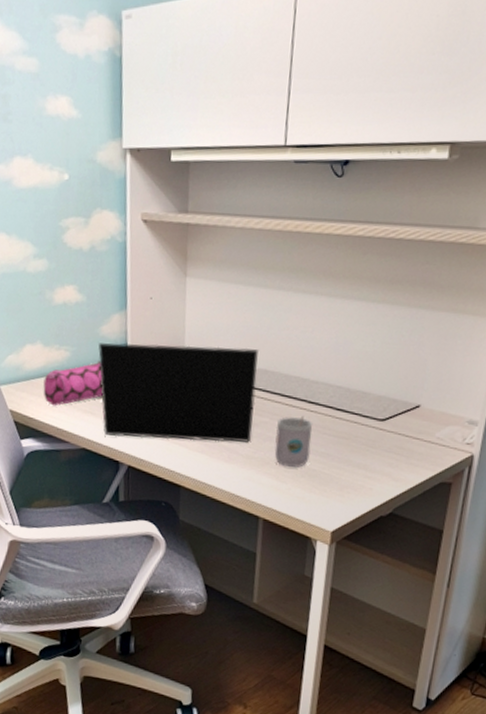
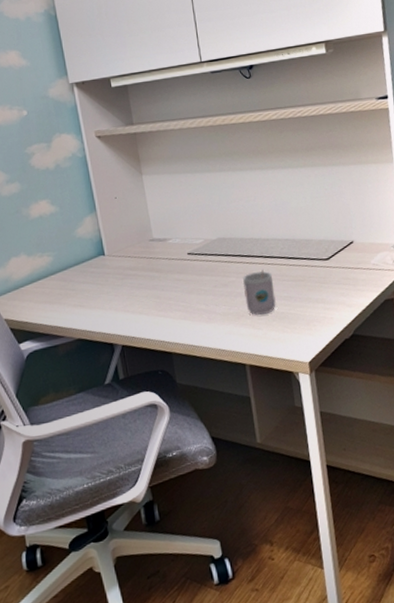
pencil case: present [43,361,103,406] -> none [32,259,88,307]
laptop: present [98,342,258,444] -> none [77,223,225,323]

